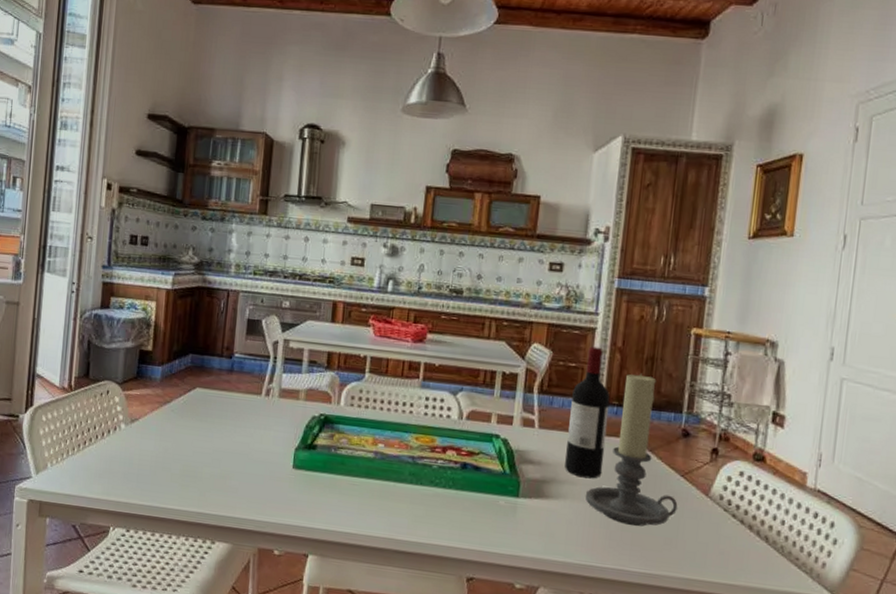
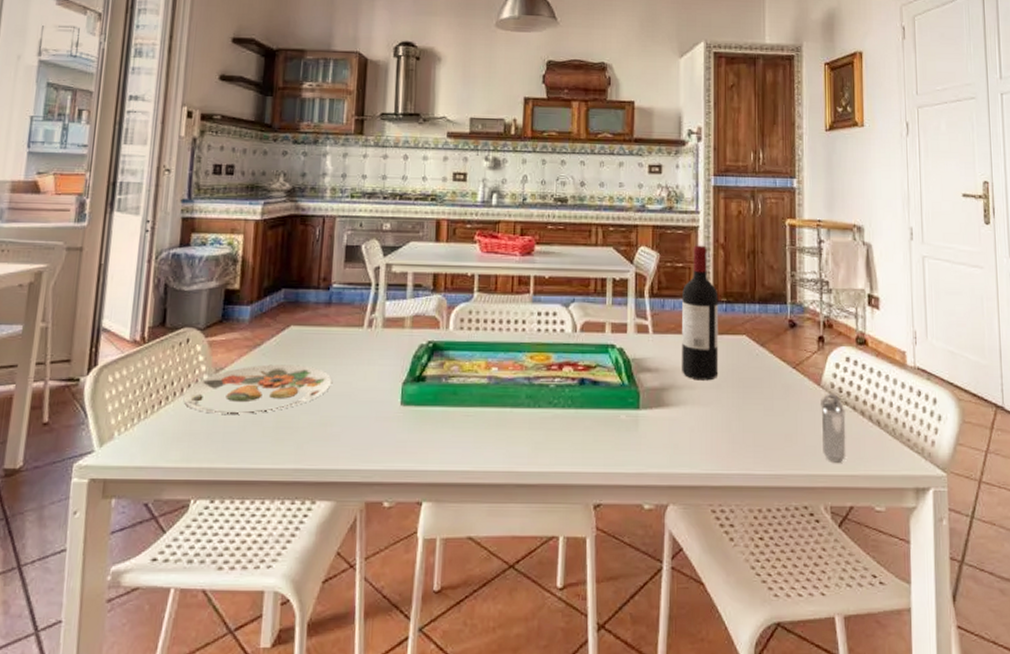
plate: none [104,419,232,461] -> present [183,364,332,414]
candle holder: present [585,373,678,527] -> none [704,268,793,425]
shaker: none [702,504,732,571] -> present [821,393,846,463]

